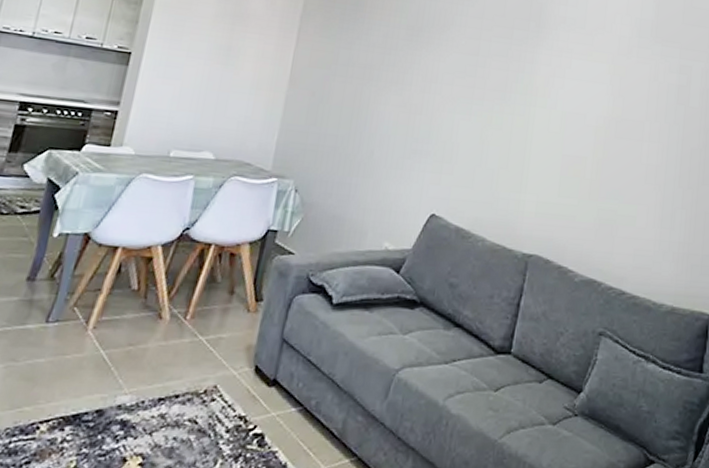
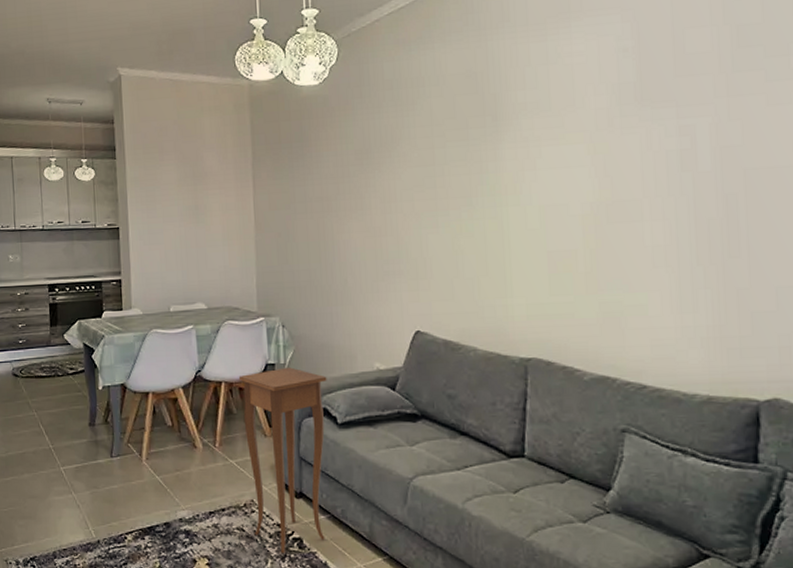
side table: none [209,236,331,452] -> present [238,367,327,553]

